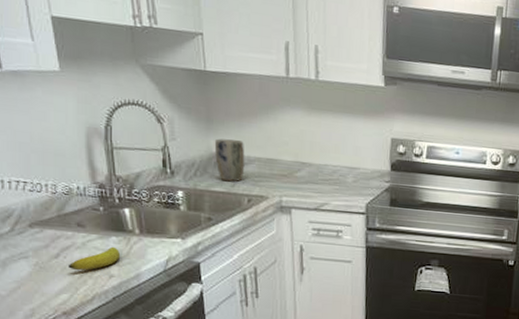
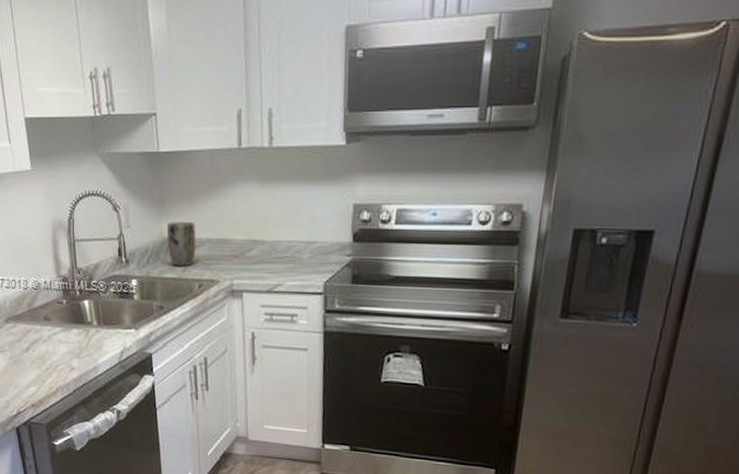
banana: present [68,246,121,271] -> none [36,339,81,364]

